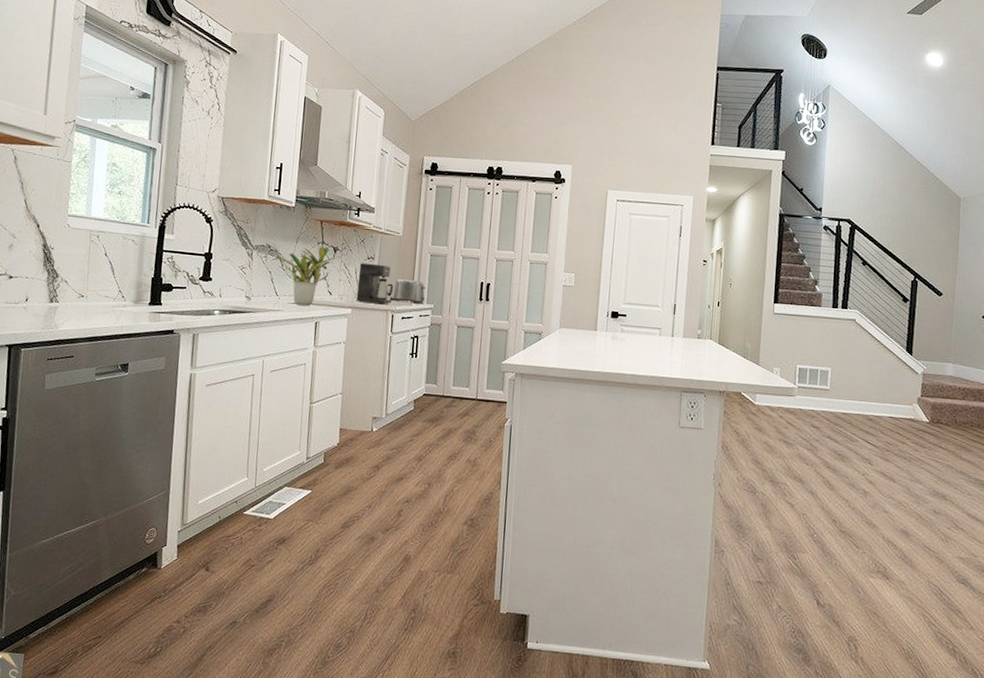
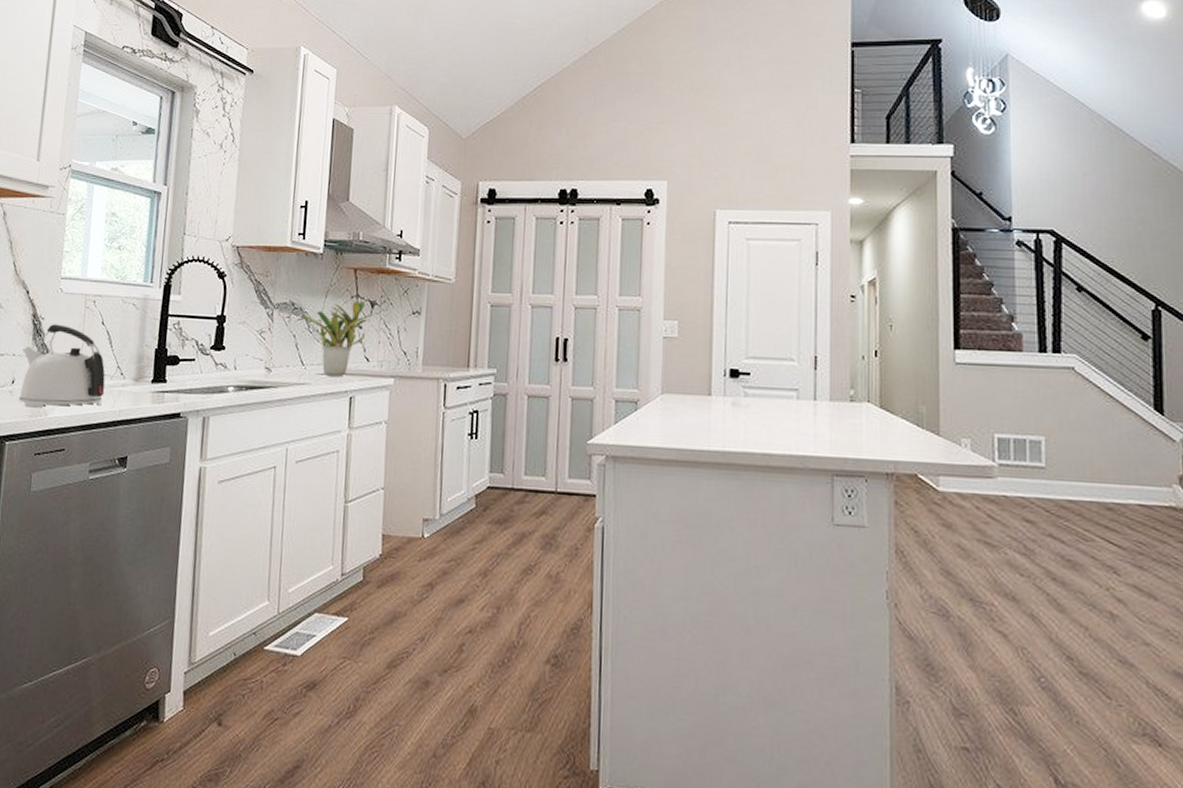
kettle: none [32,253,109,322] -> present [18,324,106,408]
coffee maker: present [356,262,394,305] -> none [399,319,446,372]
toaster: present [390,279,426,304] -> none [442,338,486,369]

